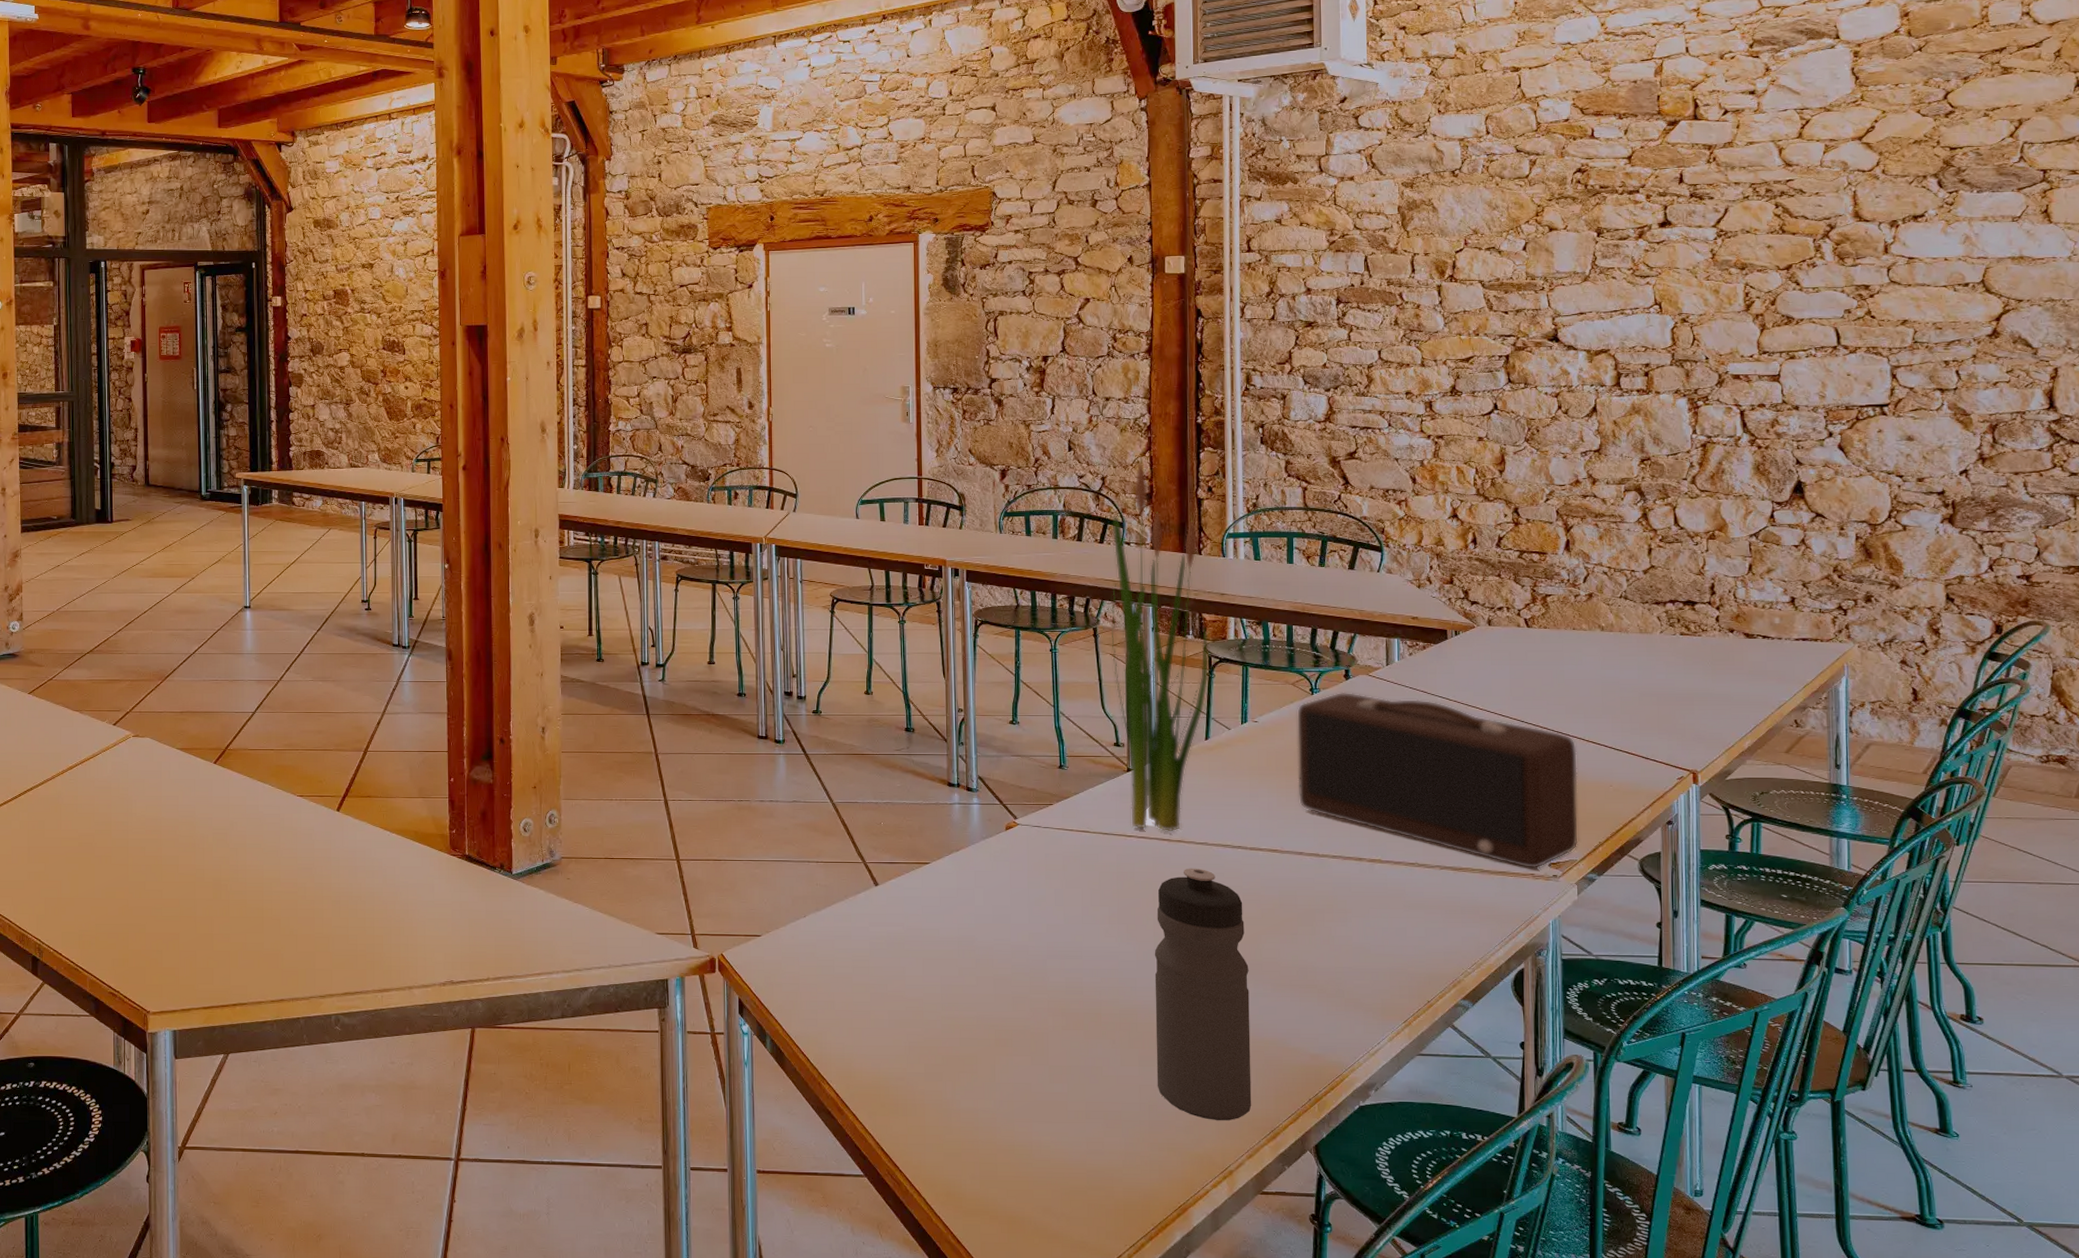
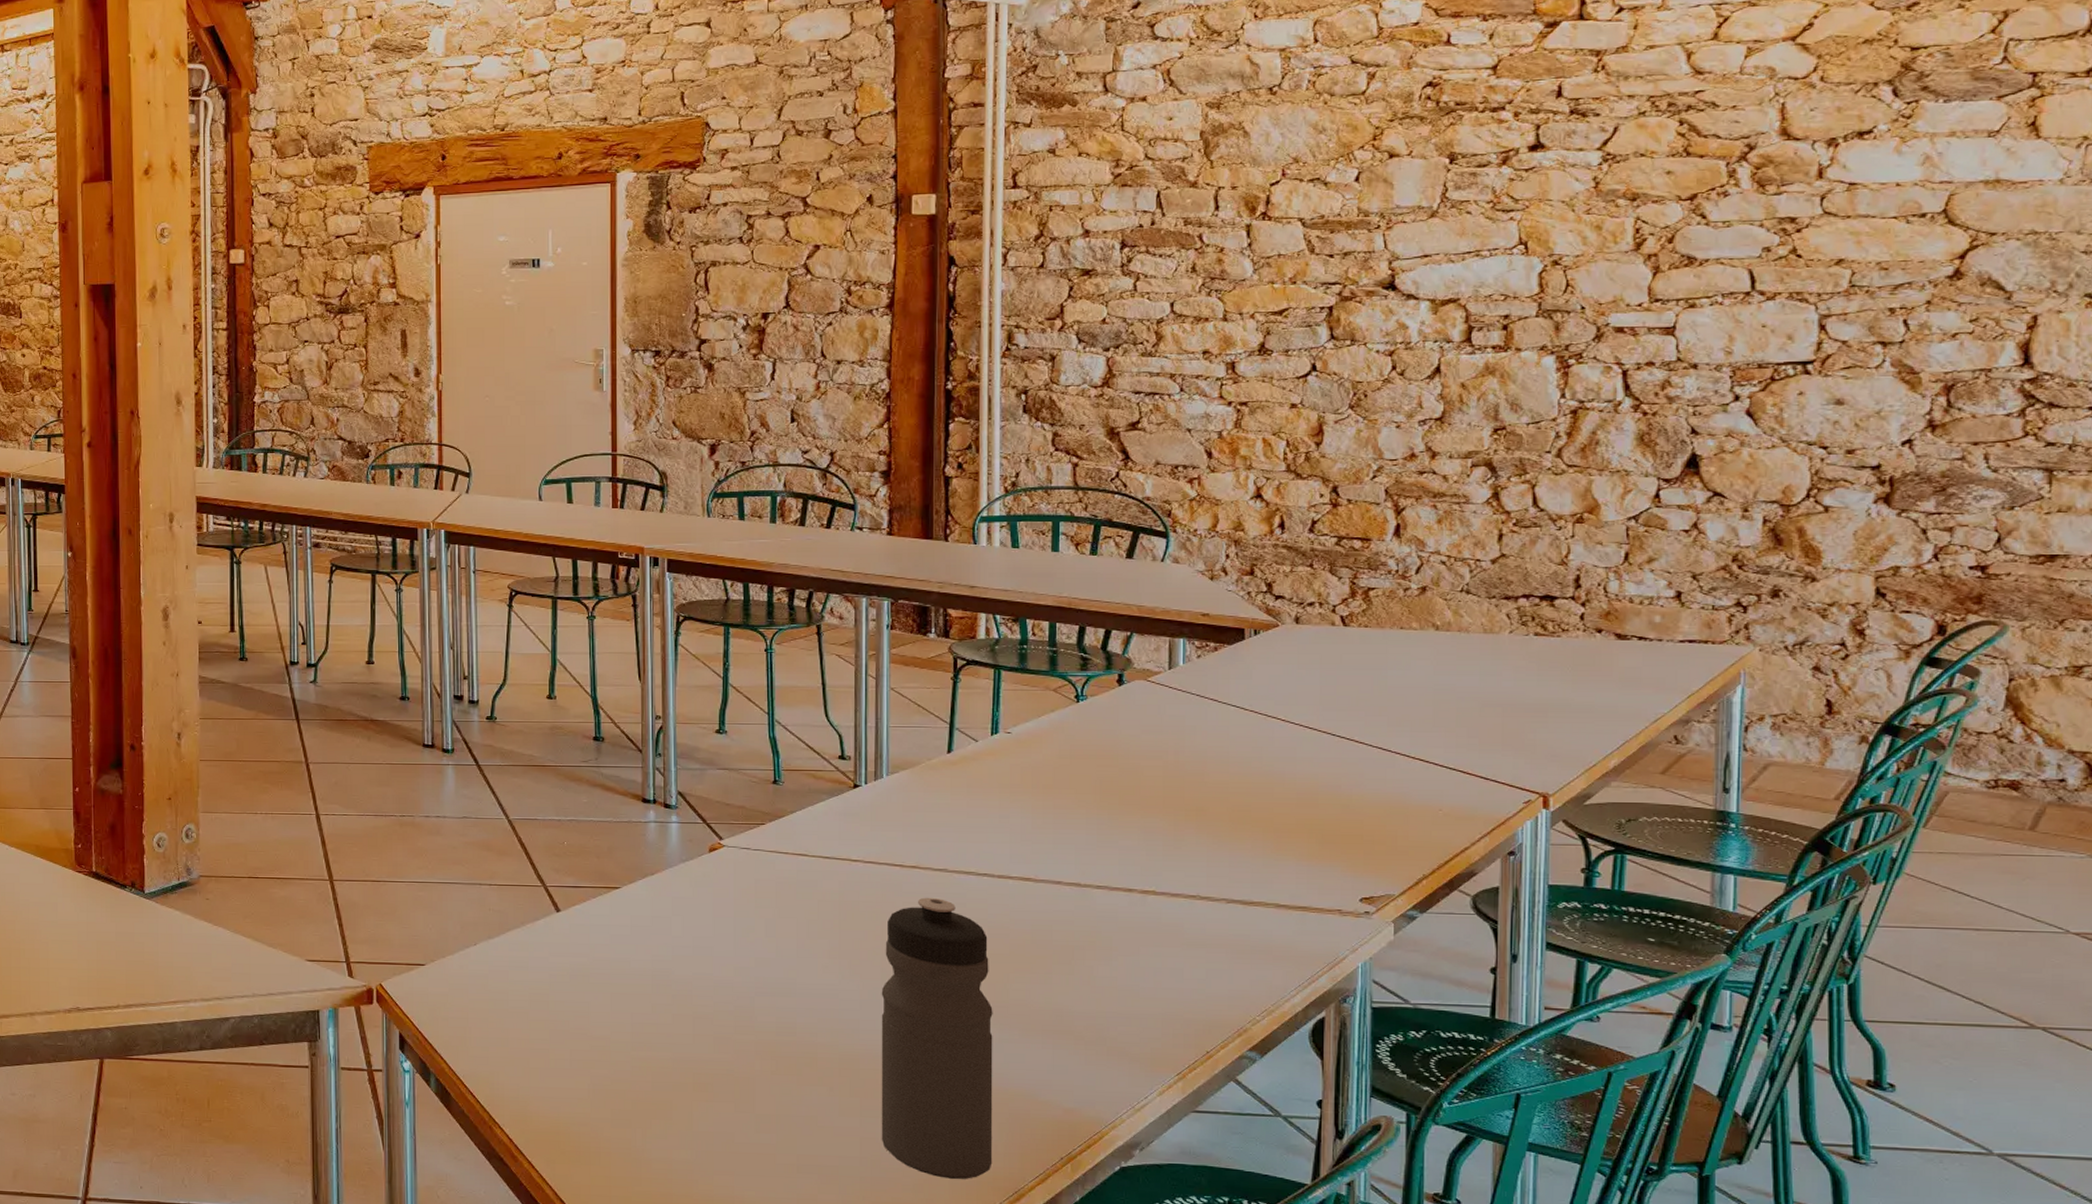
plant: present [1111,457,1210,832] -> none [837,429,955,857]
speaker: present [1296,692,1579,869] -> none [1057,699,1400,905]

